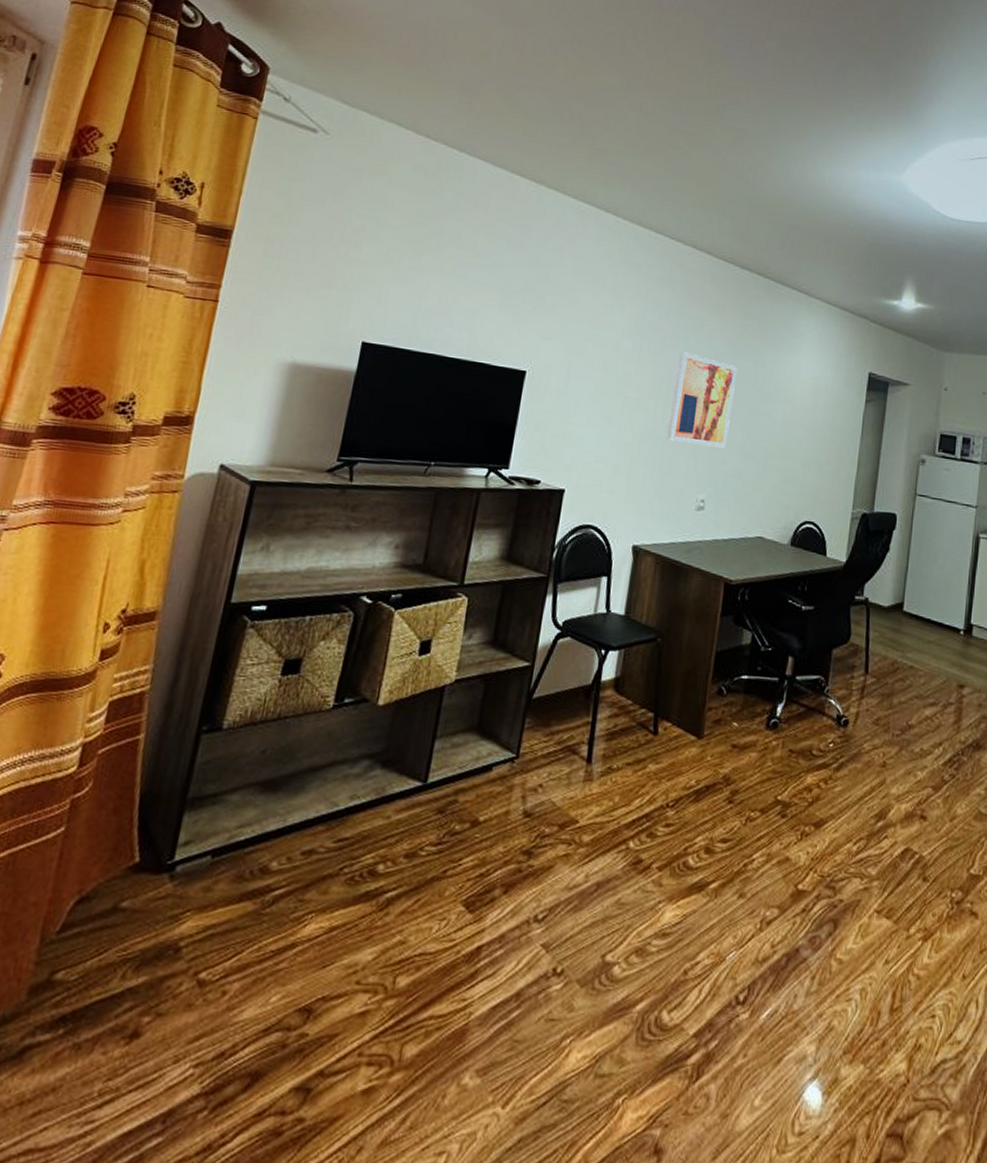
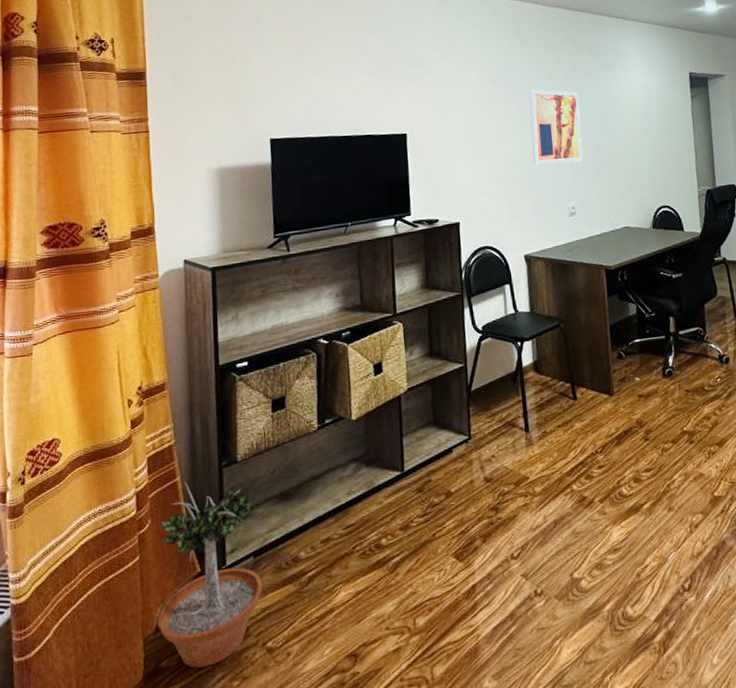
potted tree: none [64,740,230,990] -> present [157,481,263,668]

